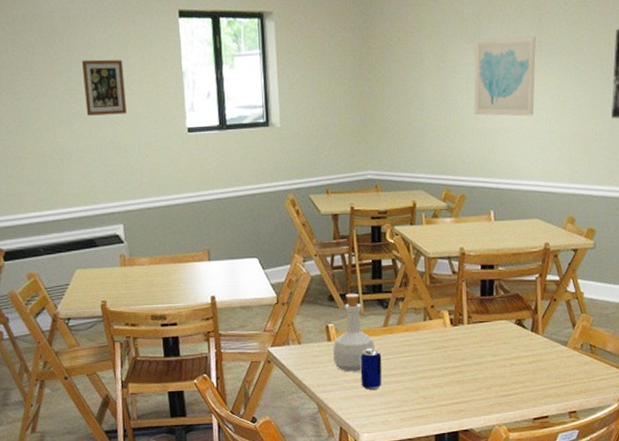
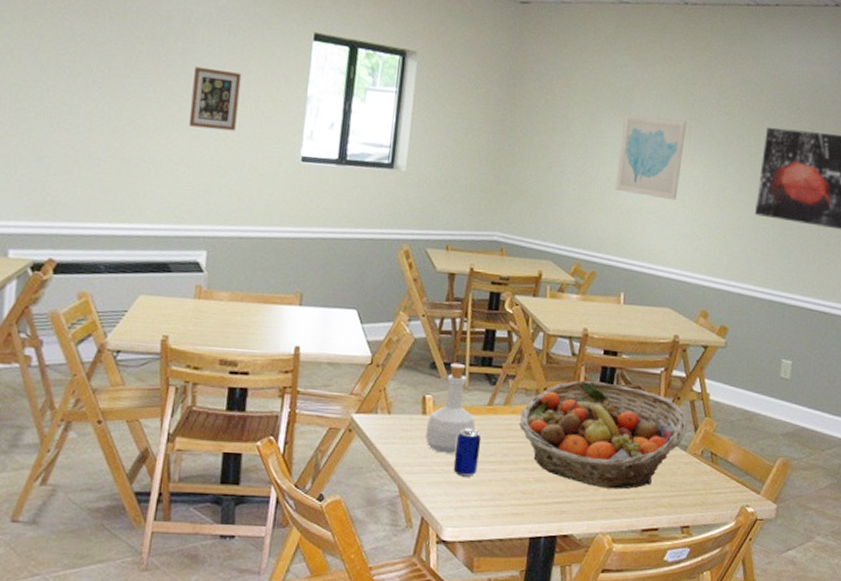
fruit basket: none [412,294,565,387] -> present [518,380,687,489]

